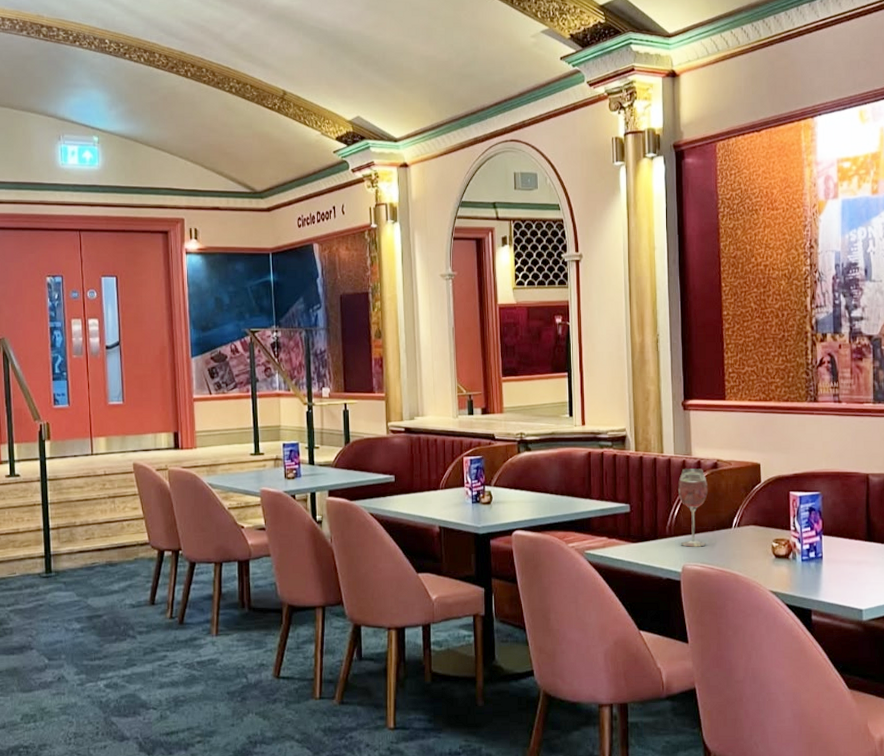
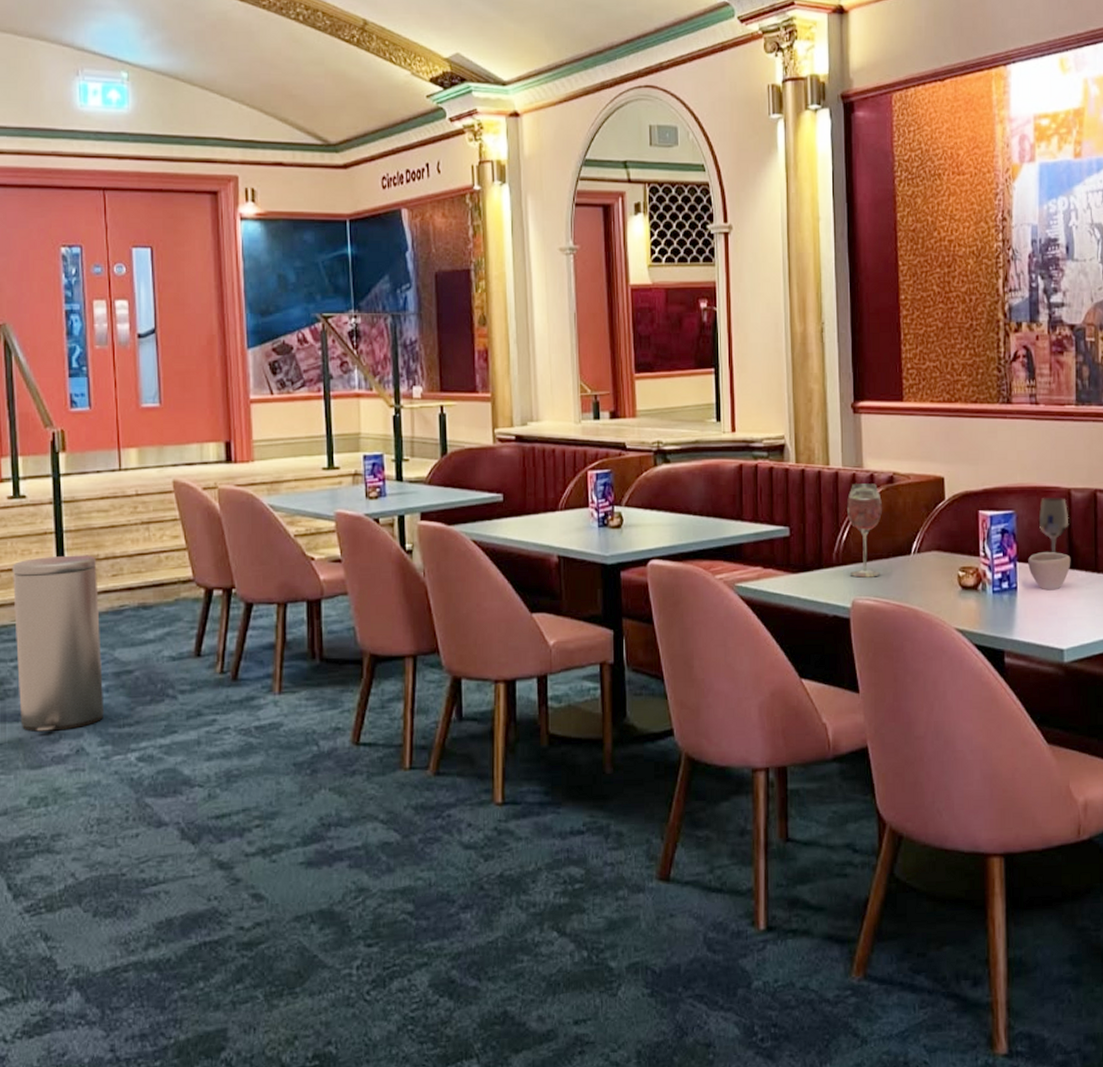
pedal bin: none [9,522,80,663] -> present [11,555,105,732]
cup: none [832,526,869,560] -> present [1028,551,1071,591]
wine glass: none [841,481,867,528] -> present [1038,497,1069,553]

